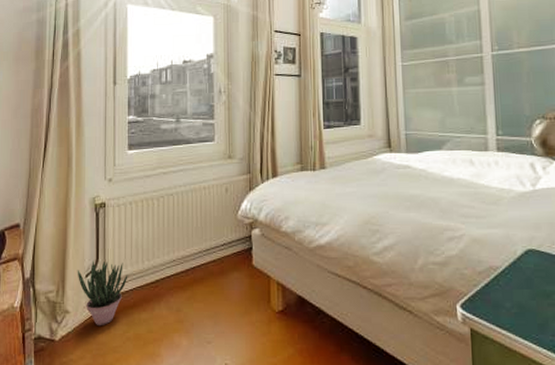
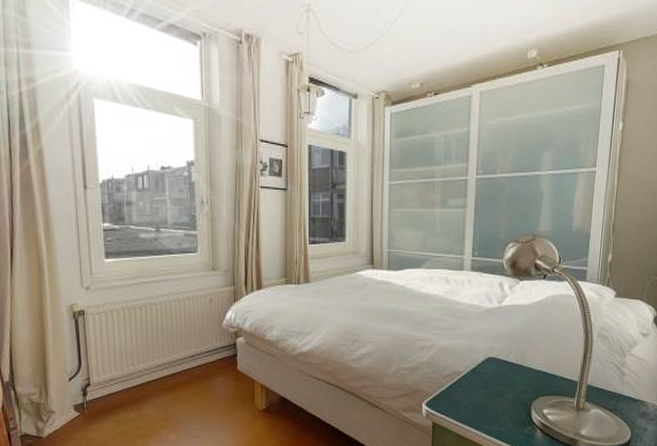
potted plant: present [77,260,128,327] -> none [59,365,114,425]

